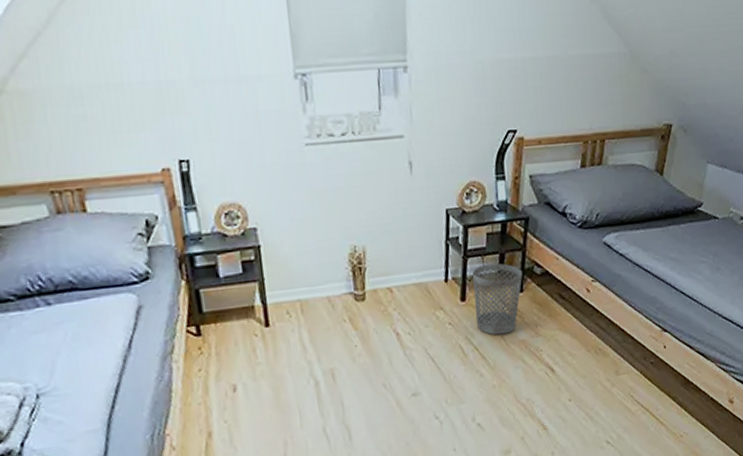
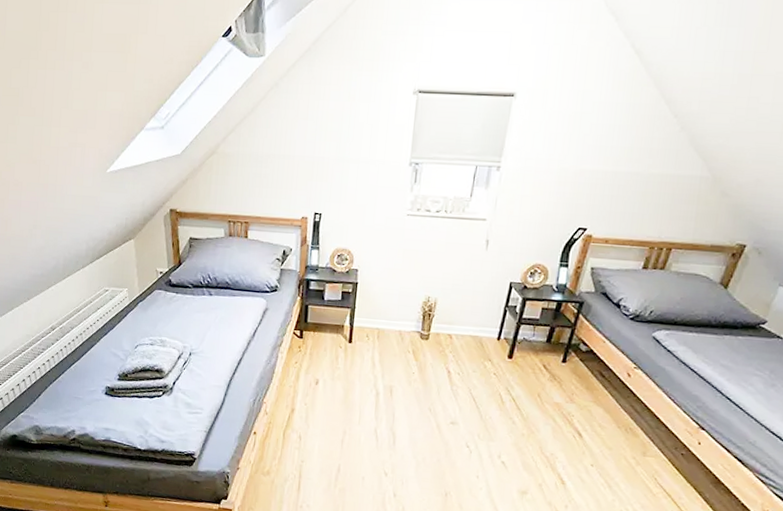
wastebasket: present [473,263,522,335] -> none [517,332,568,394]

